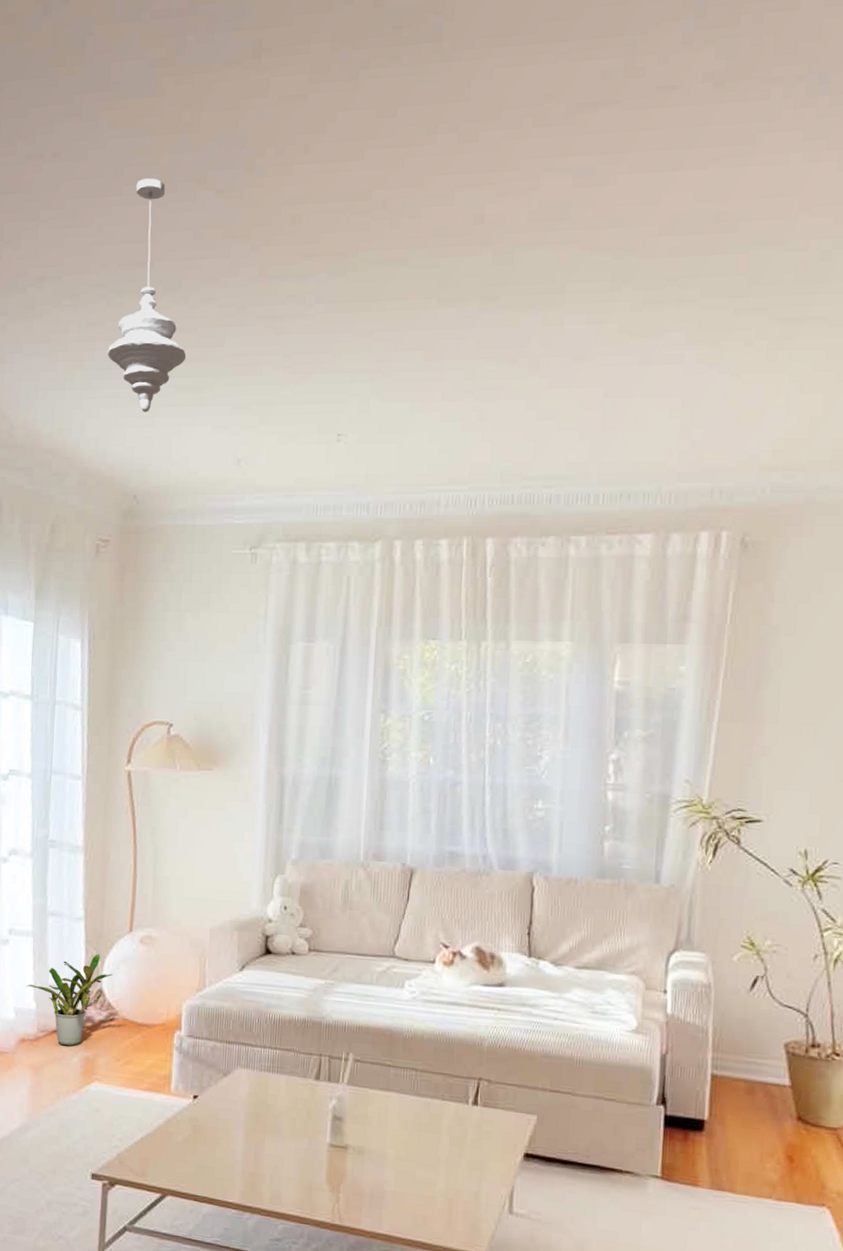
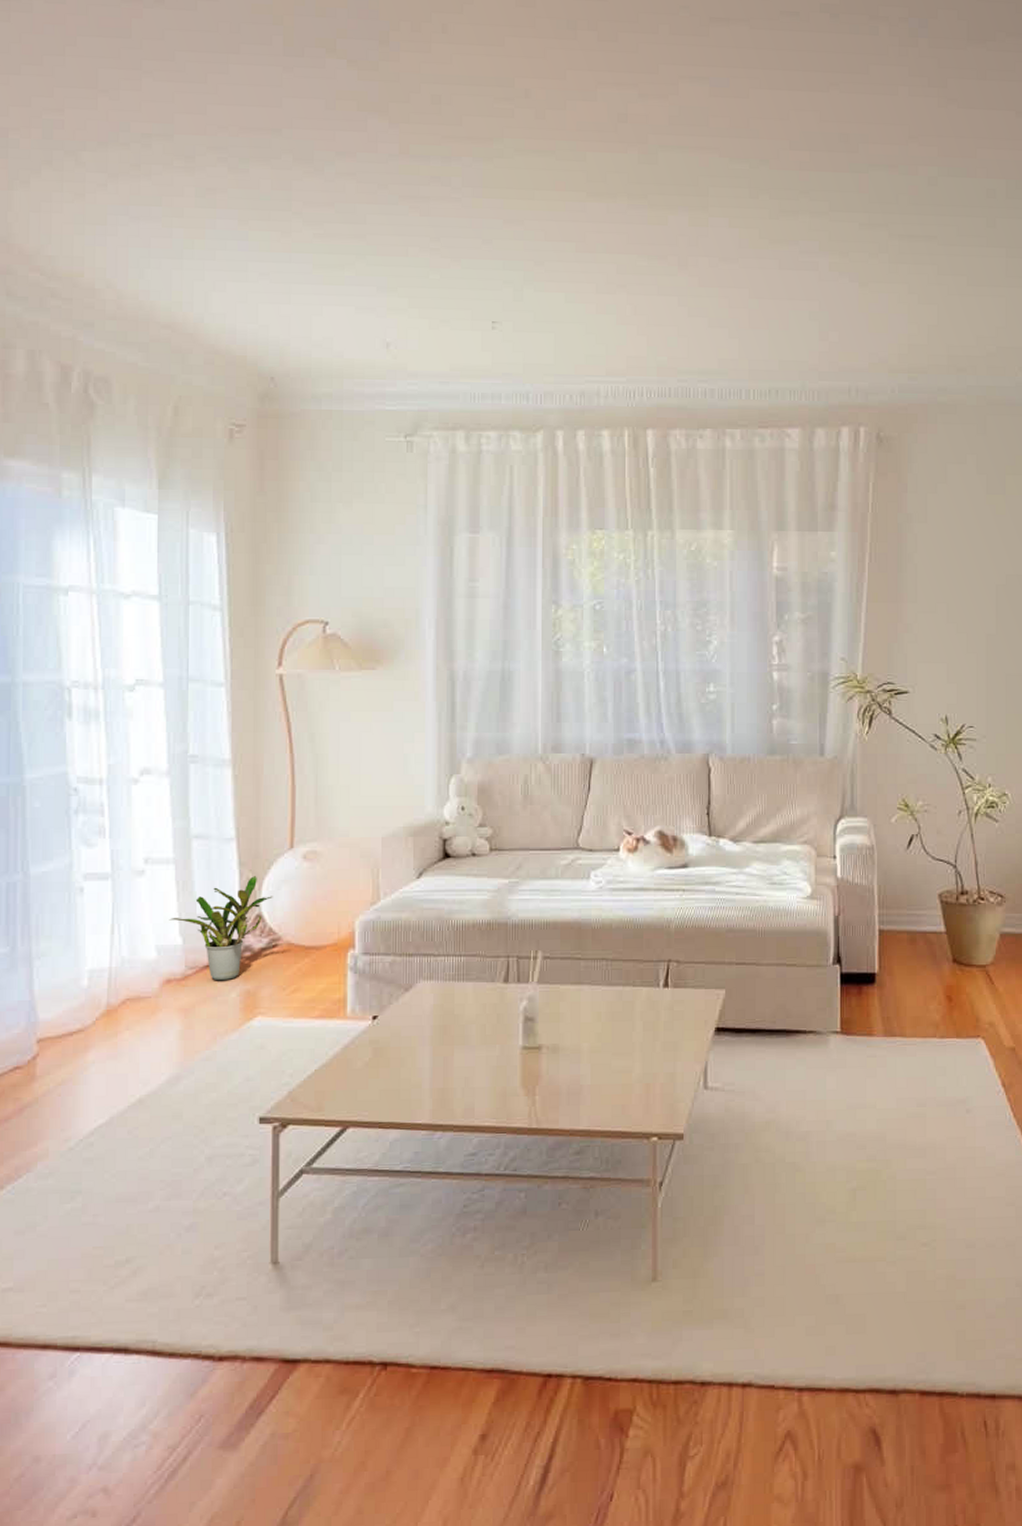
pendant light: present [107,178,187,413] -> none [231,38,324,289]

